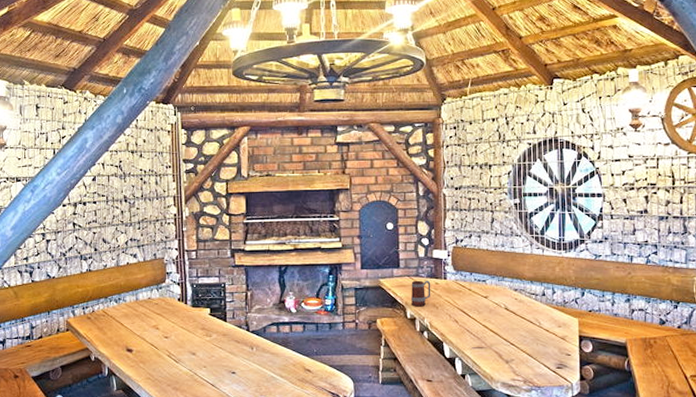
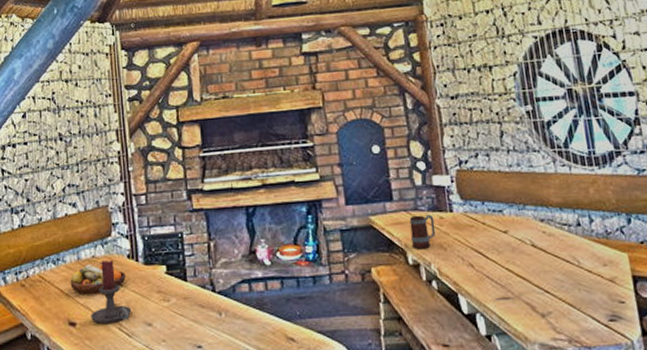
fruit bowl: none [129,305,176,327] -> present [70,265,126,294]
candle holder: none [145,302,180,351] -> present [91,260,132,324]

